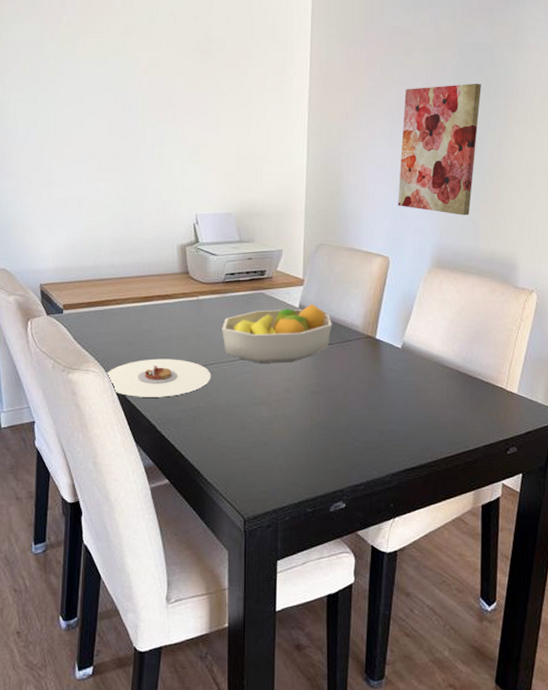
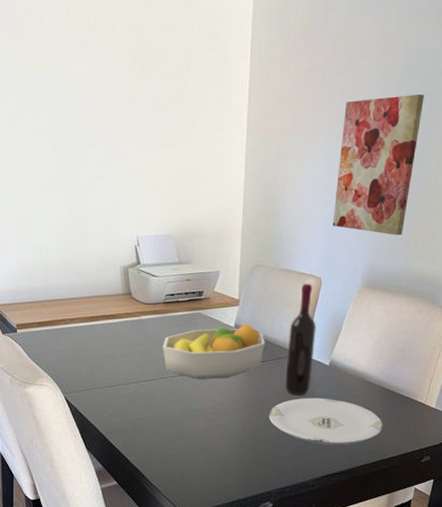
plate: present [104,358,211,397] -> none [57,374,153,410]
plate: none [338,383,463,435] -> present [269,397,383,445]
wine bottle: none [355,262,386,380] -> present [285,283,316,395]

